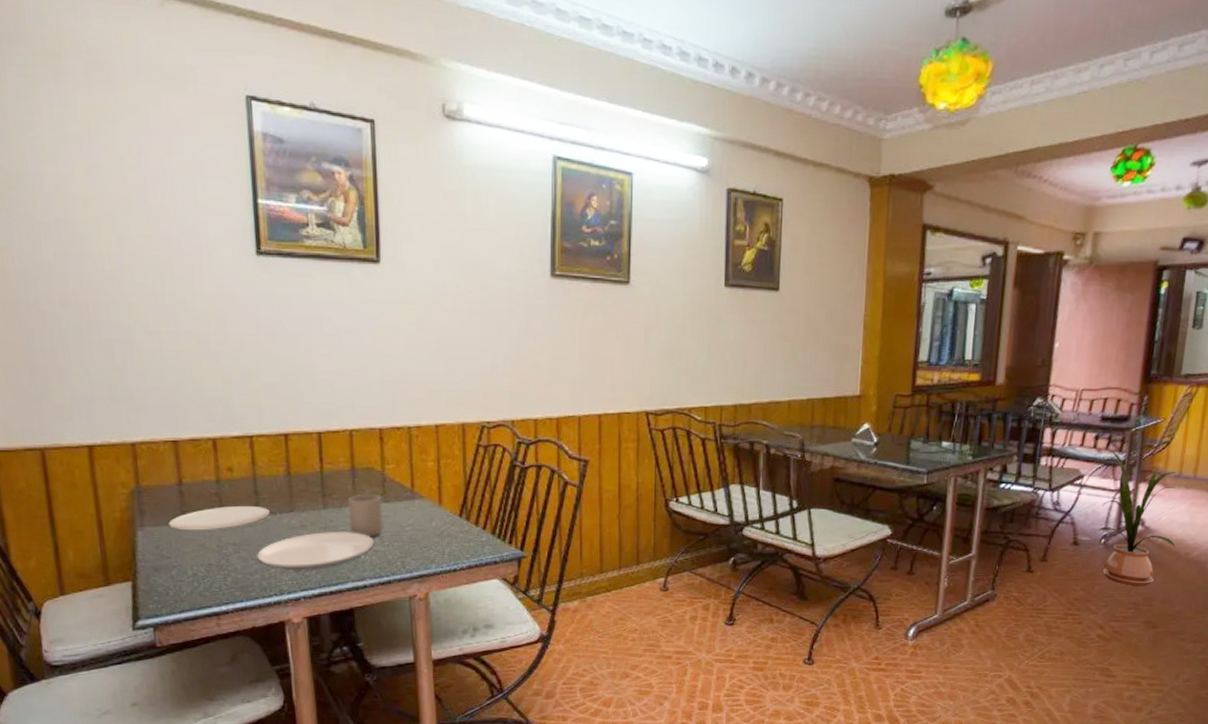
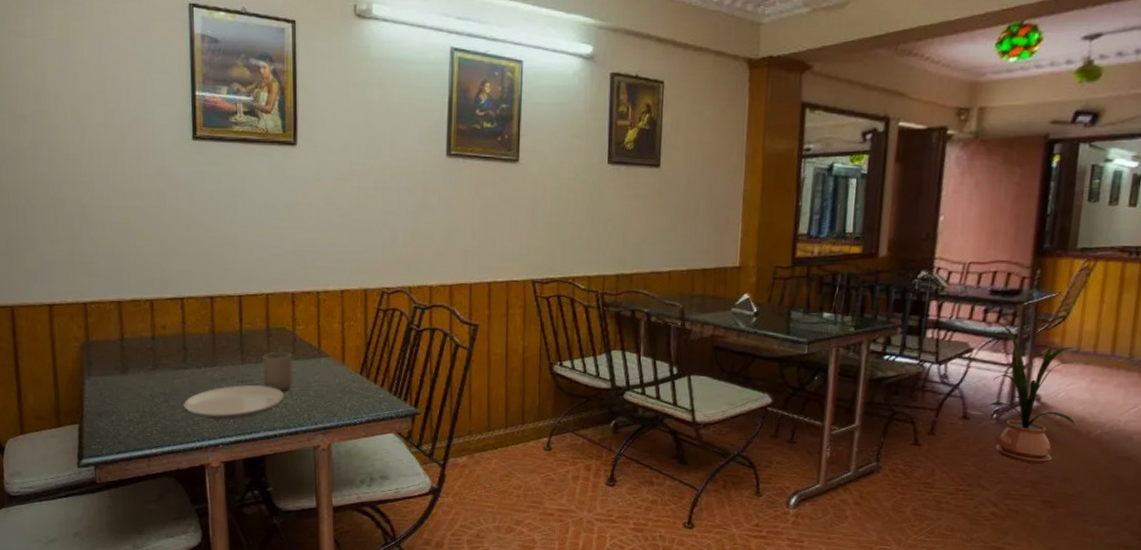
plate: present [168,505,270,532] -> none [111,359,195,382]

